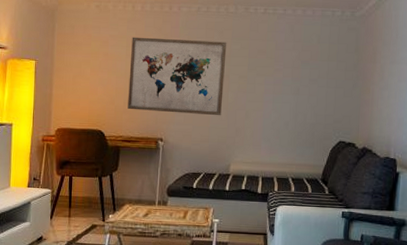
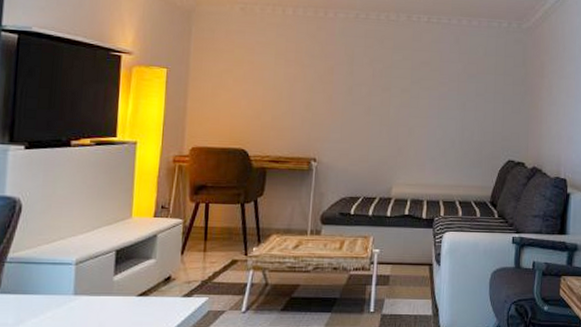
wall art: present [128,37,227,116] -> none [276,44,388,133]

